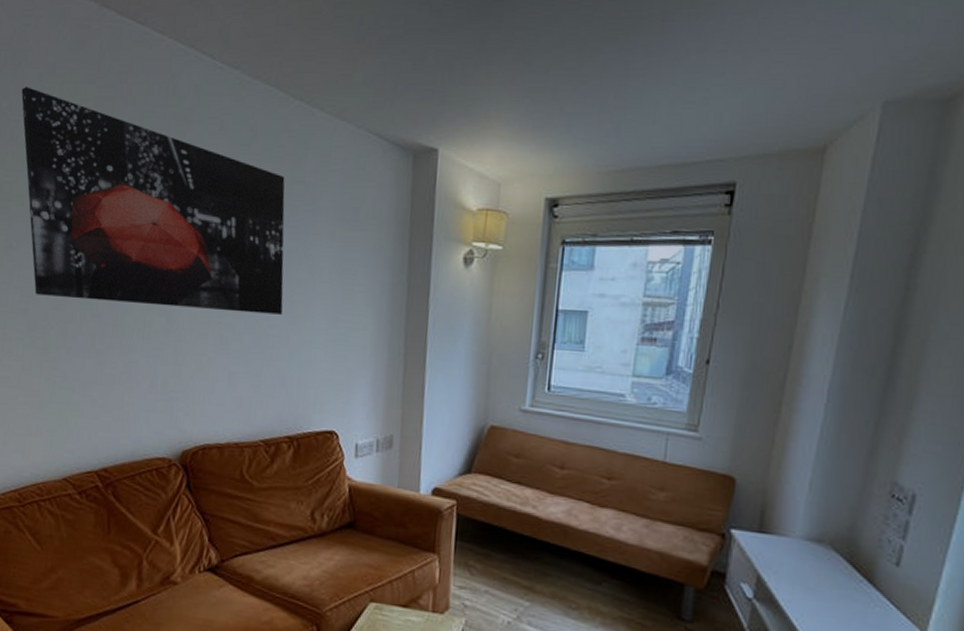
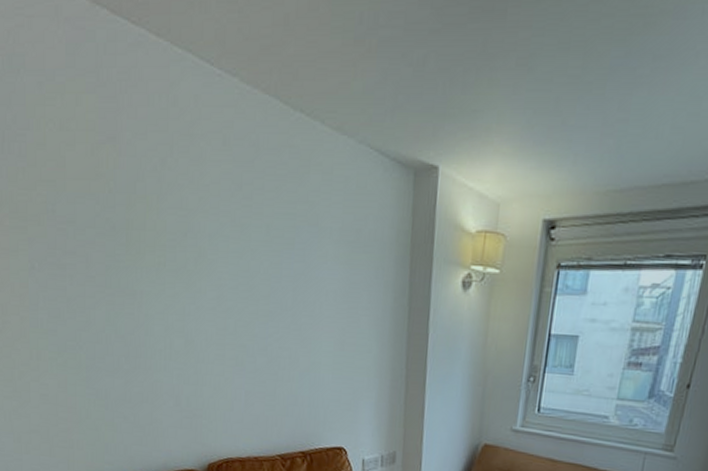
wall art: present [21,87,285,315] -> none [23,97,292,337]

